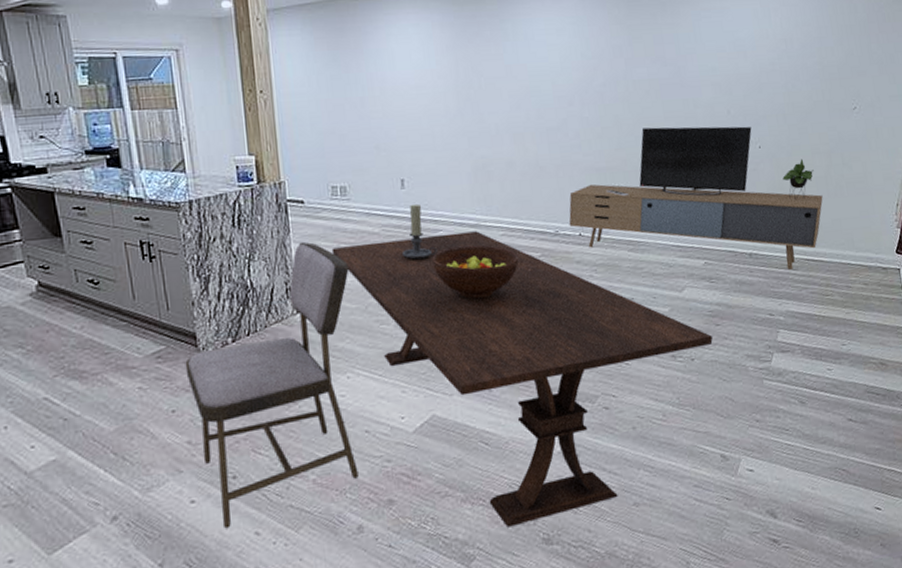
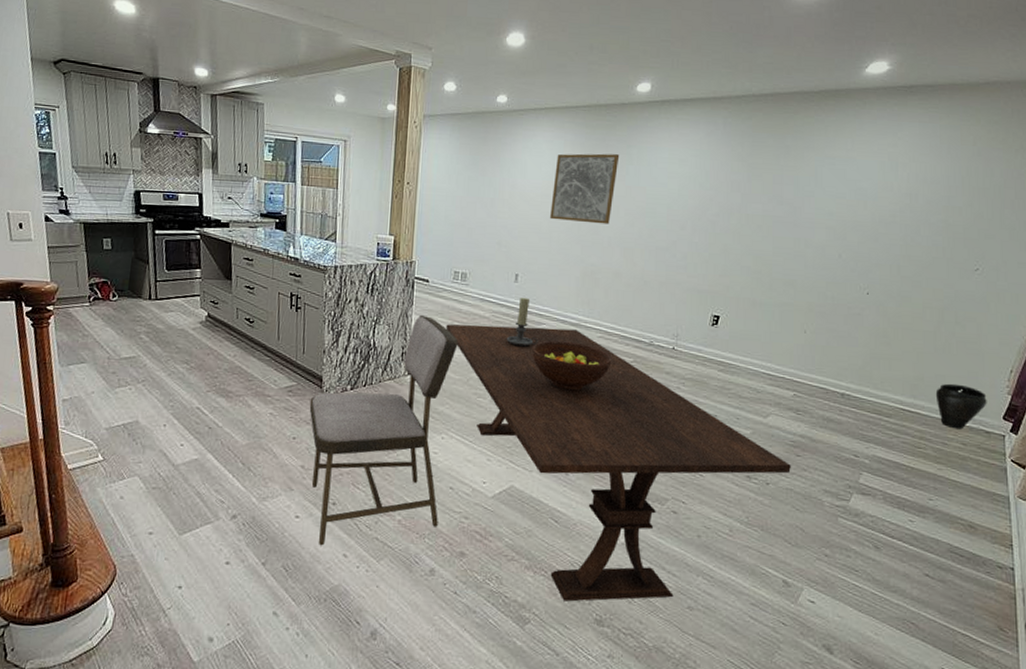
wall art: none [426,31,495,113] -> present [550,153,620,224]
media console: present [569,126,823,270] -> none [664,259,929,416]
vase: none [834,225,881,271] -> present [935,383,987,429]

